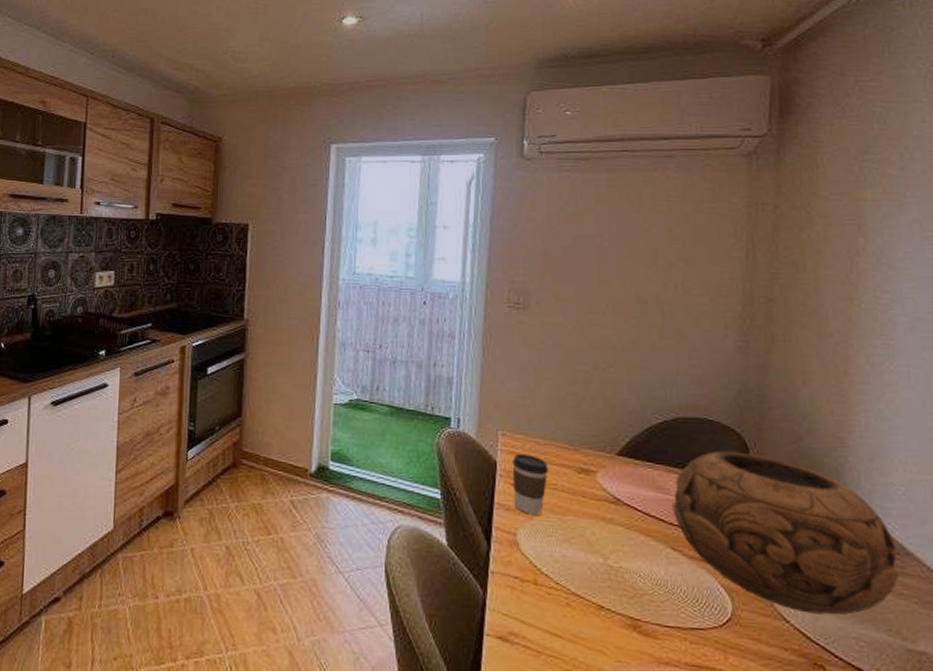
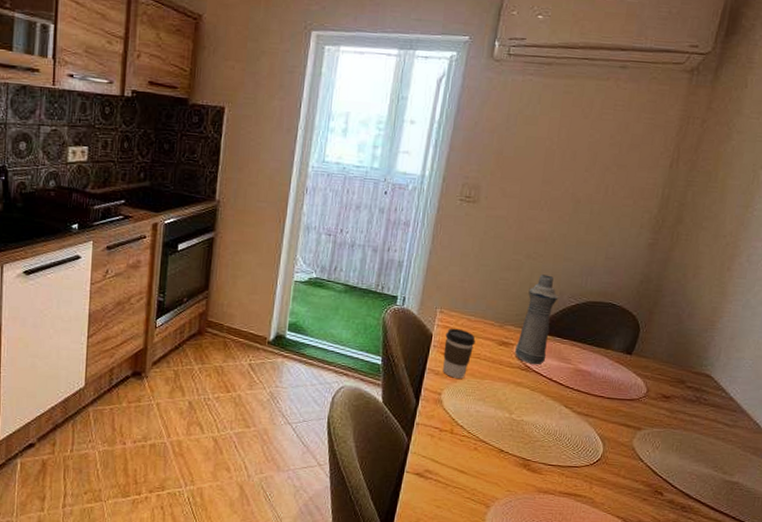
bottle: none [598,387,641,497] -> present [515,274,559,365]
decorative bowl: present [672,451,899,615] -> none [570,329,735,456]

